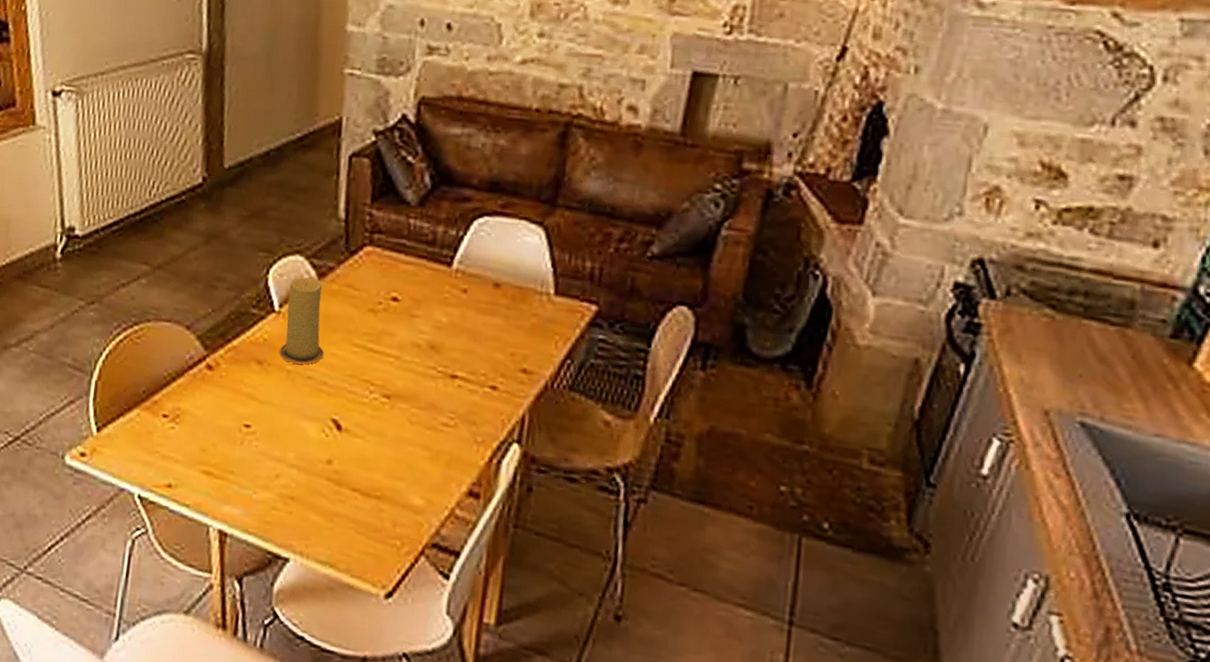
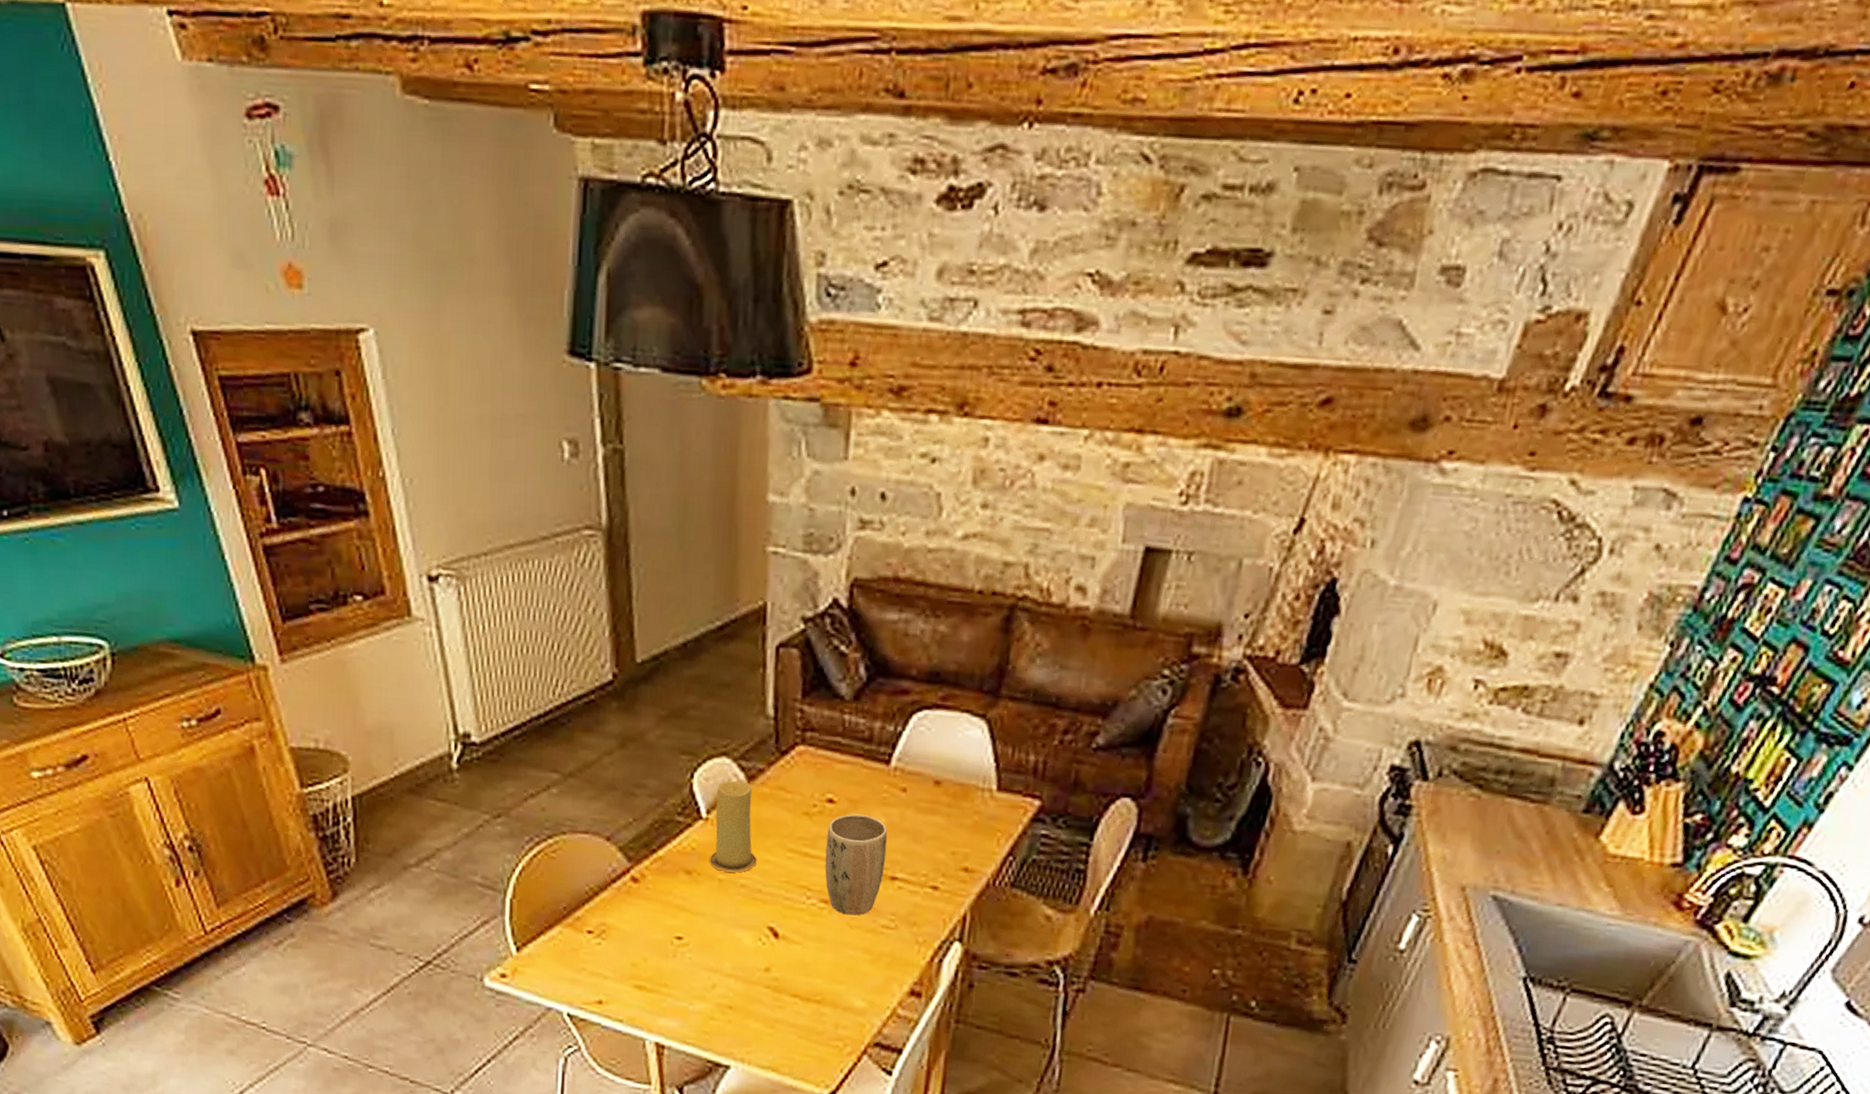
plant pot: none [387,312,449,412] -> present [824,814,888,916]

